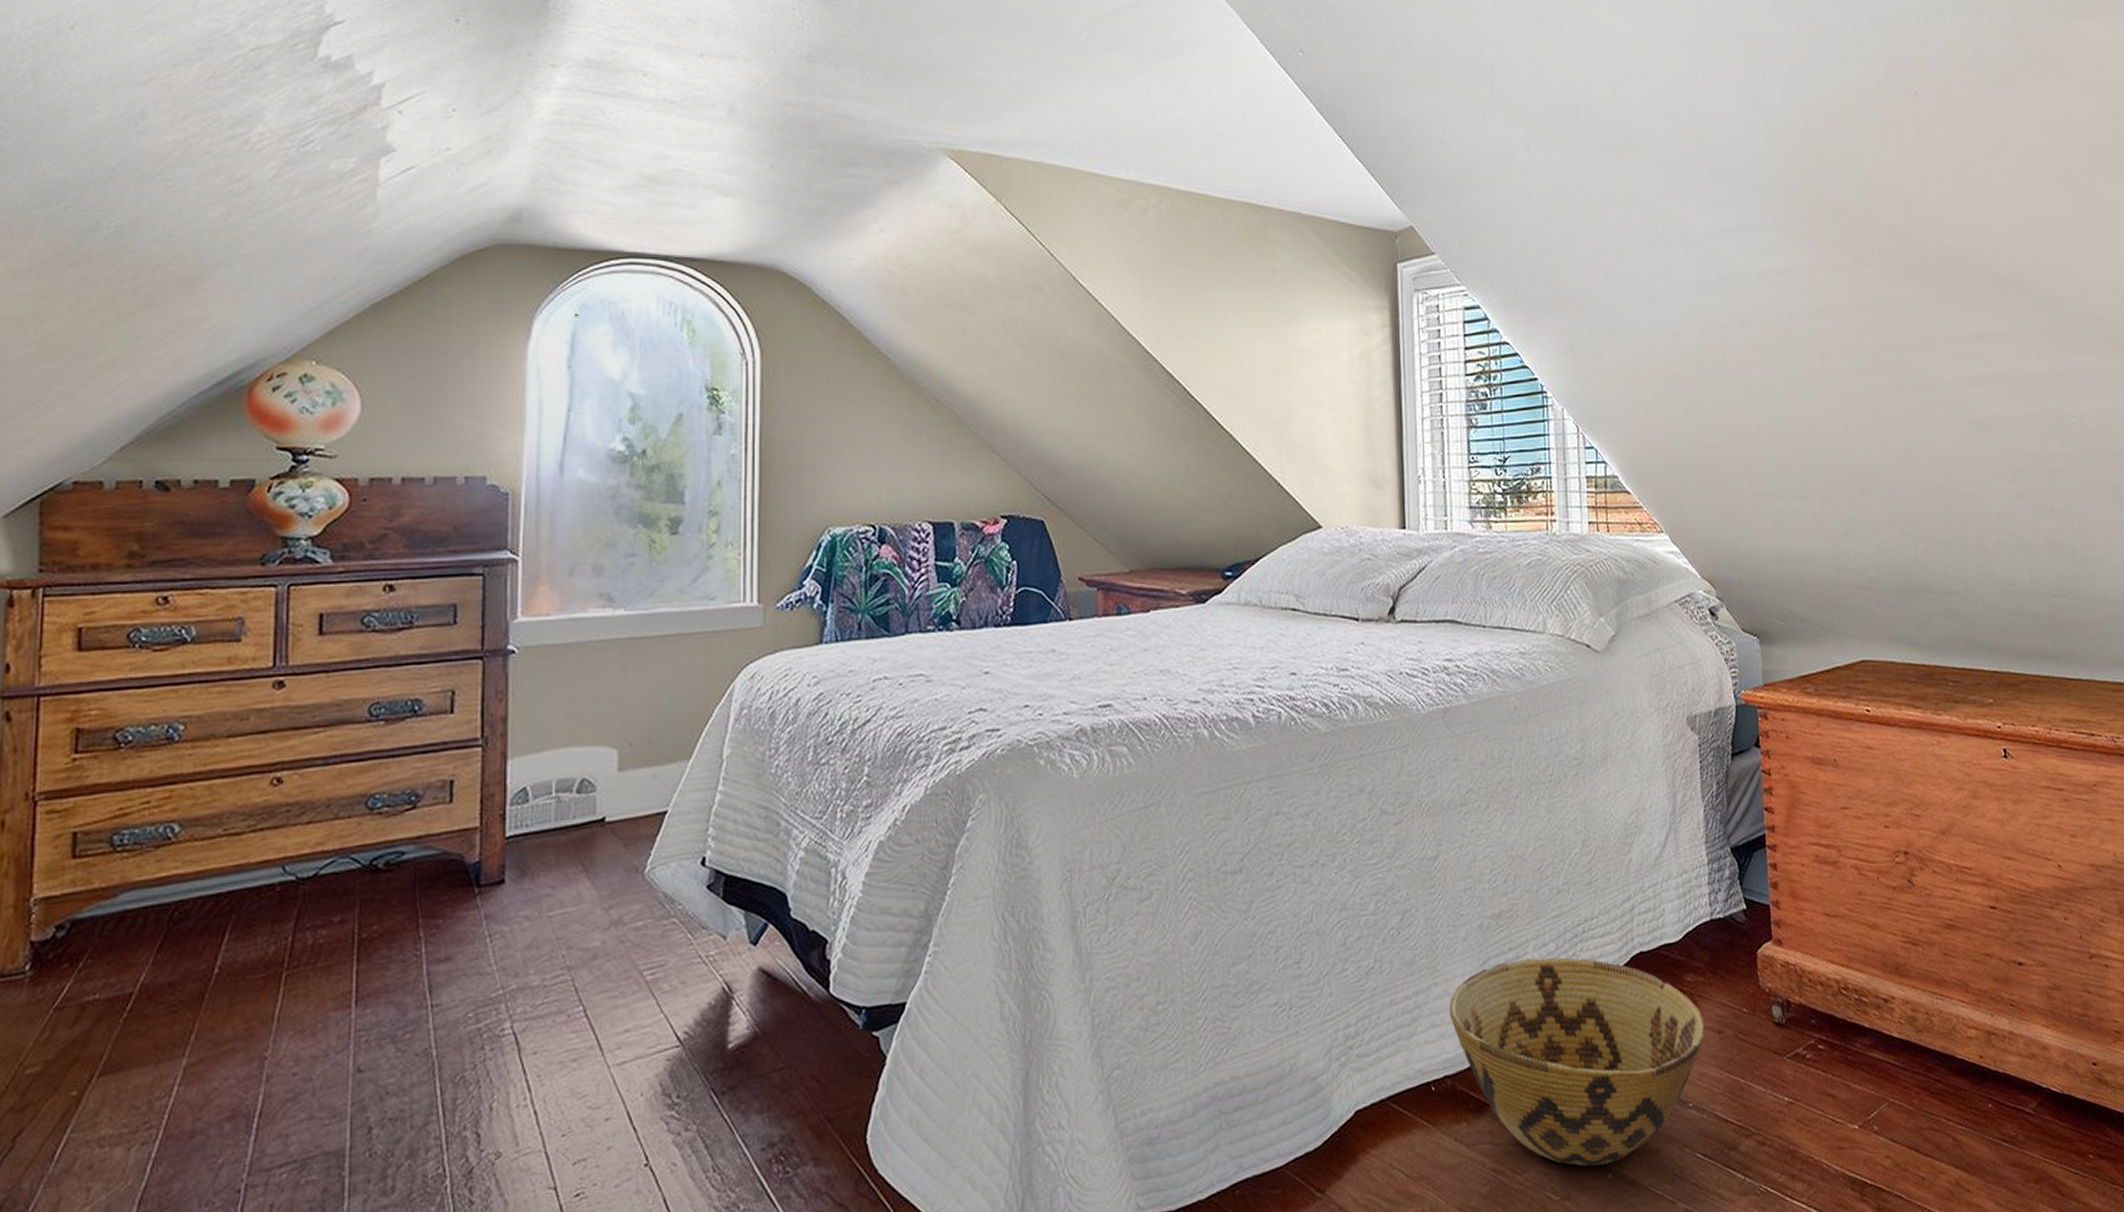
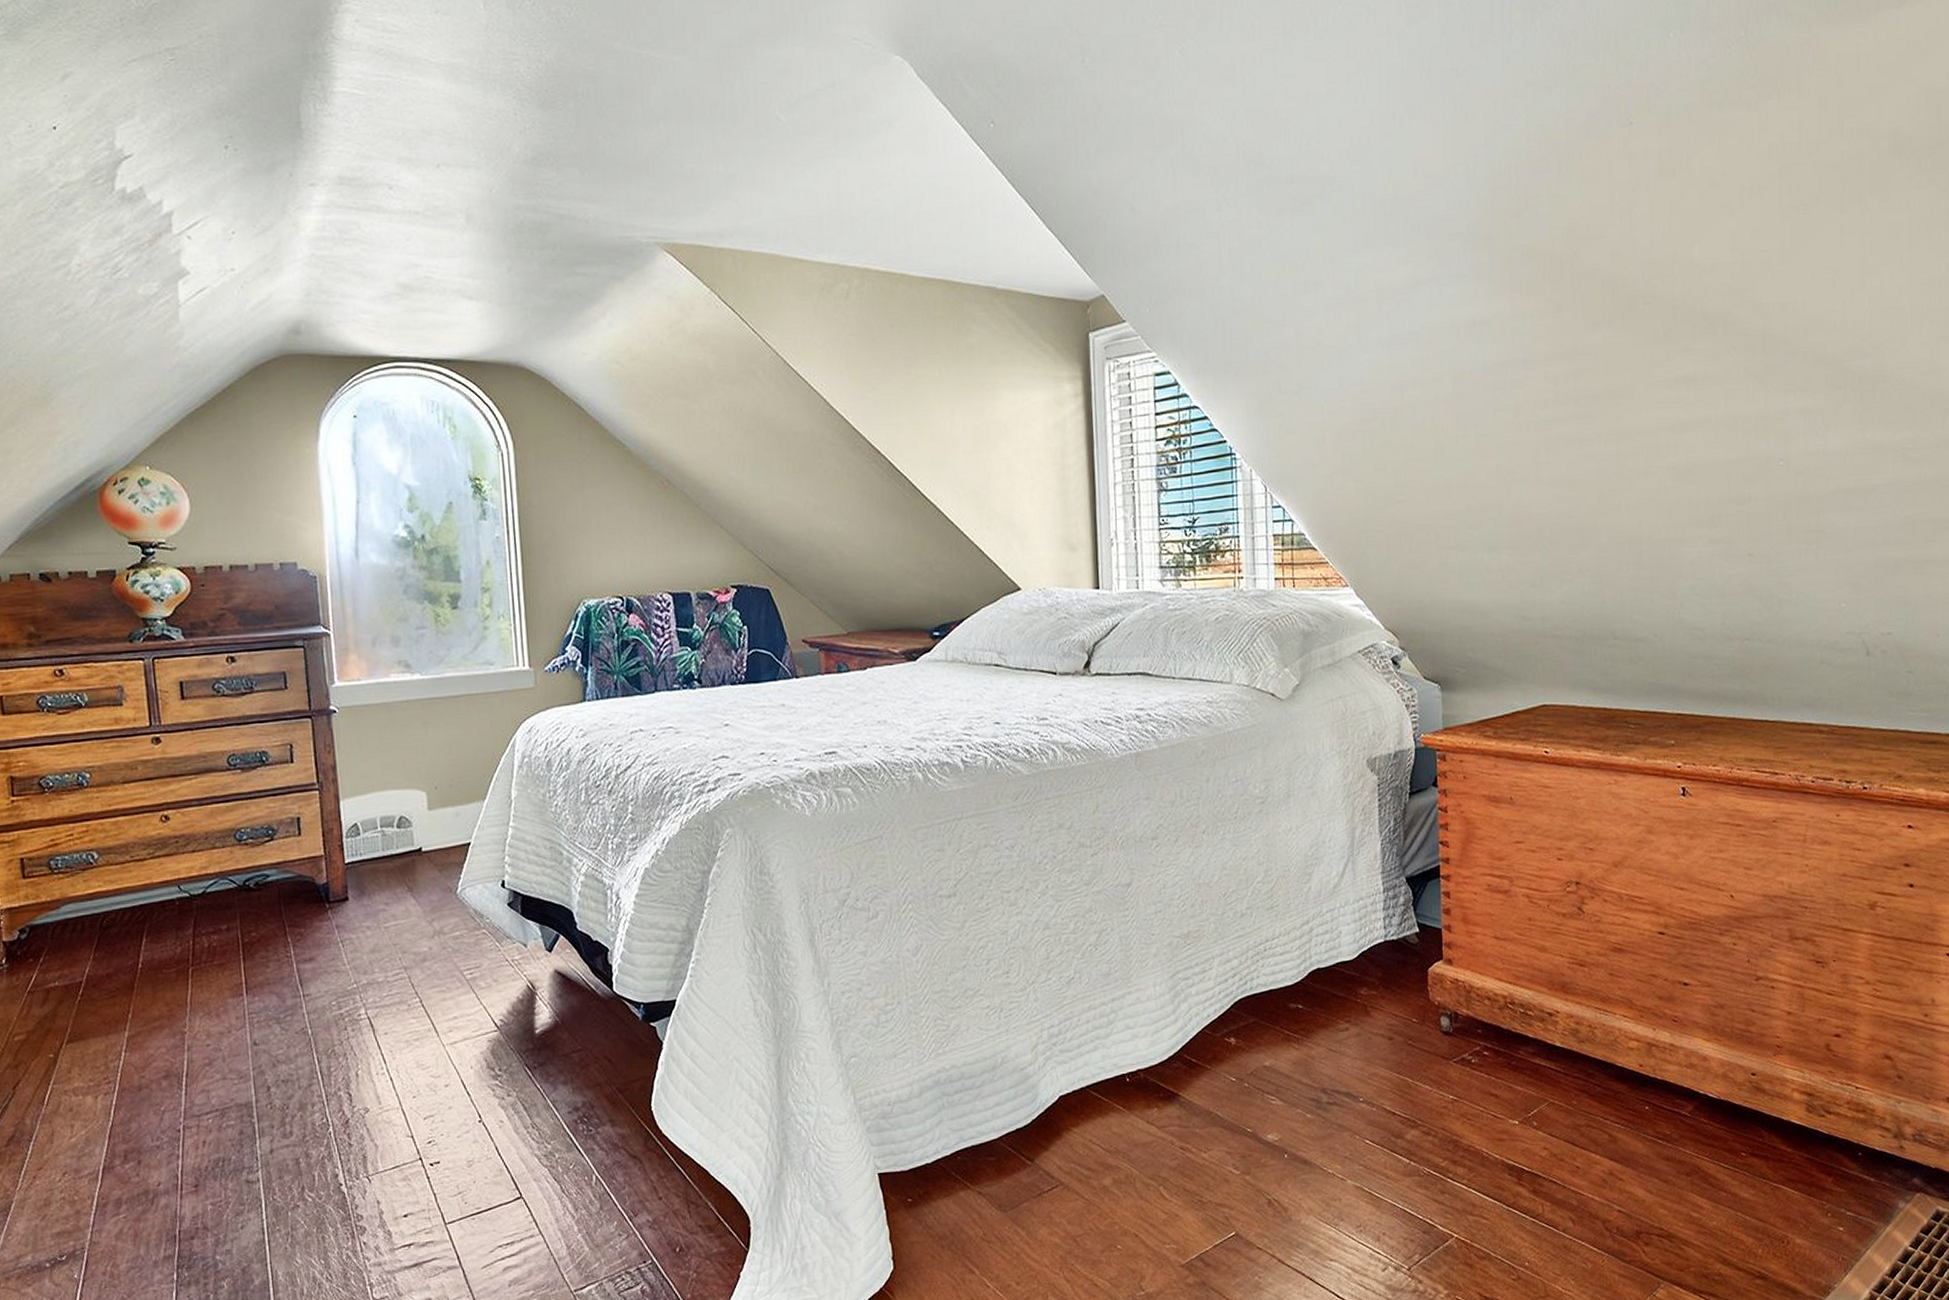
woven basket: present [1449,957,1706,1167] -> none [1142,972,1377,1148]

